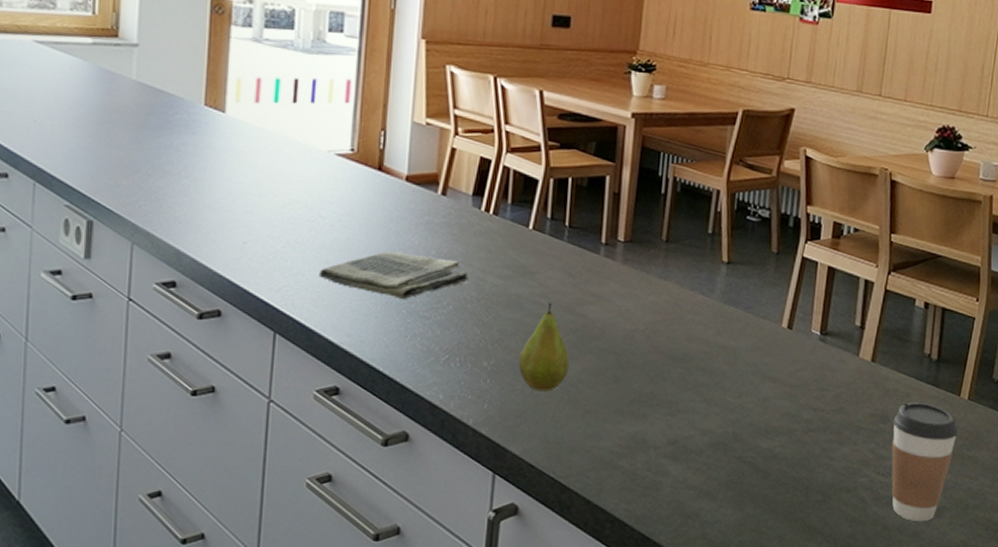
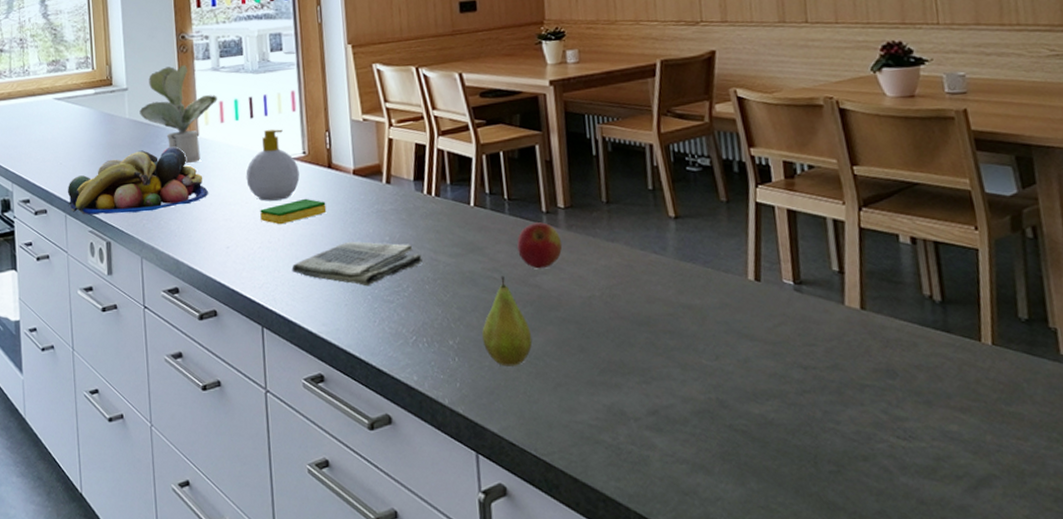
fruit bowl: none [40,120,228,192] -> present [68,146,208,215]
potted plant: none [151,27,255,144] -> present [139,65,217,164]
soap bottle: none [278,118,343,198] -> present [246,129,300,201]
dish sponge: none [289,199,370,225] -> present [260,198,327,225]
apple: none [570,253,616,299] -> present [517,222,563,269]
coffee cup: present [891,402,959,521] -> none [902,351,990,493]

